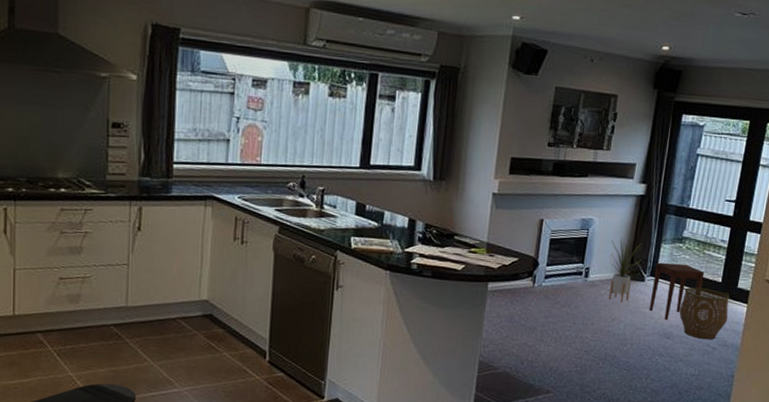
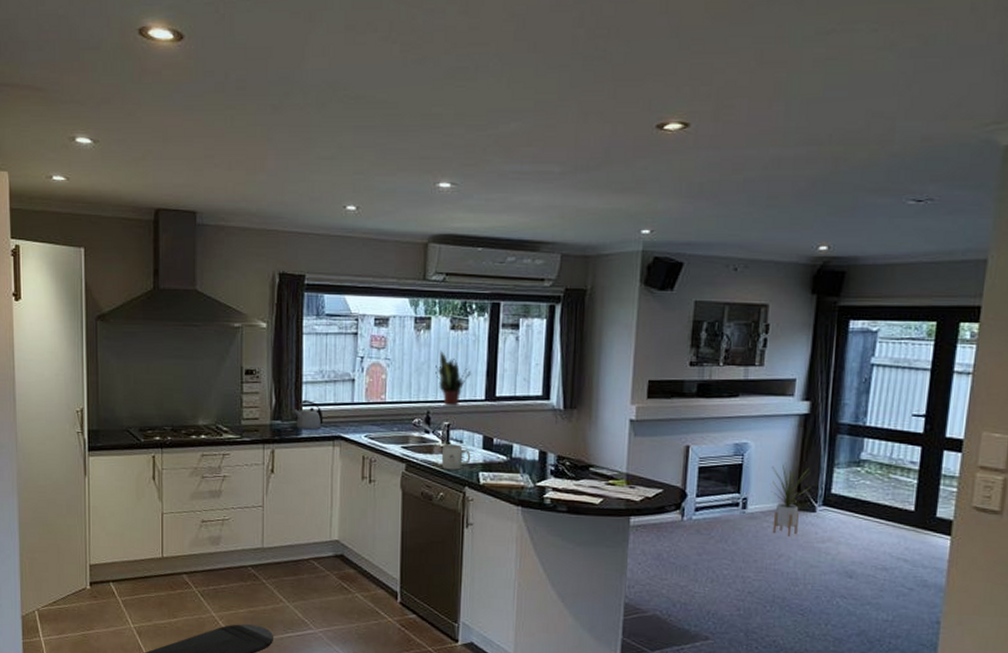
kettle: none [164,158,196,189] -> present [293,400,323,430]
potted plant: none [312,116,347,173] -> present [435,350,471,407]
mug: none [314,208,344,234] -> present [441,444,471,470]
side table: present [649,262,705,320] -> none [823,489,892,556]
basket: present [679,287,730,339] -> none [862,517,927,579]

